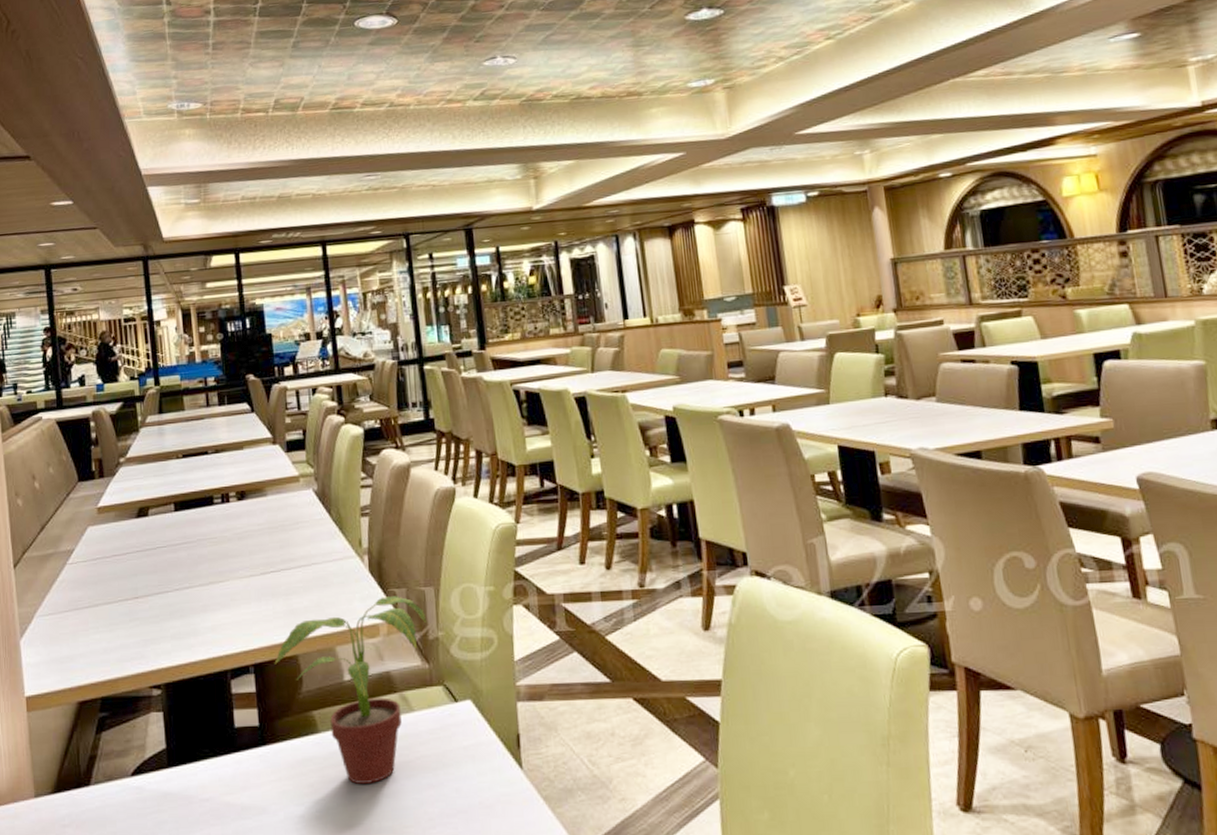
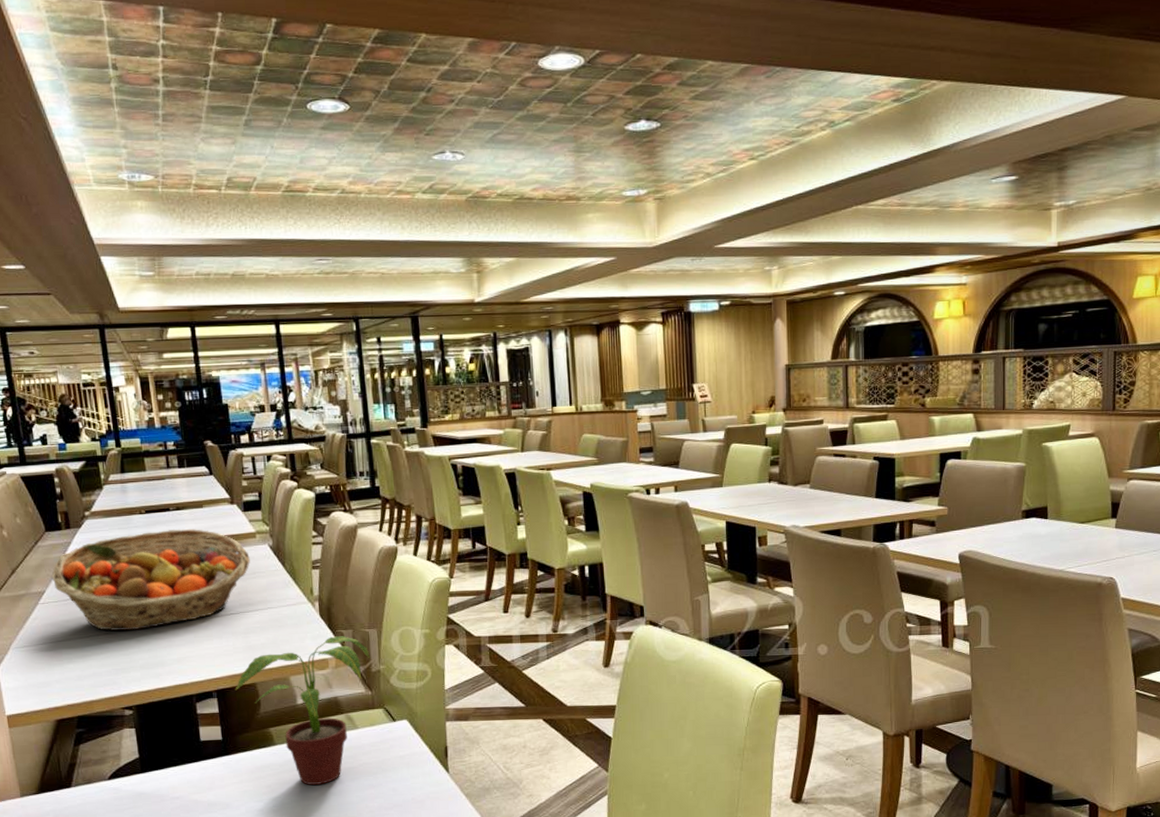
fruit basket: none [82,473,293,595] -> present [52,528,250,631]

